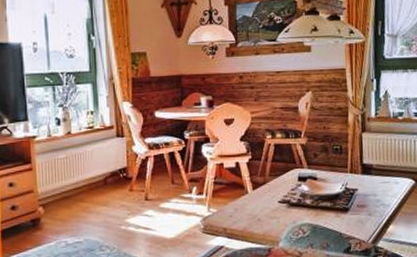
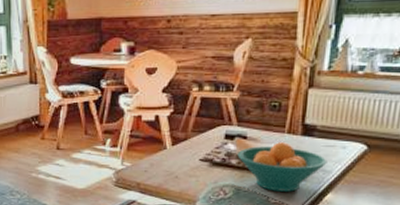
fruit bowl: none [311,181,385,227] -> present [237,142,327,192]

